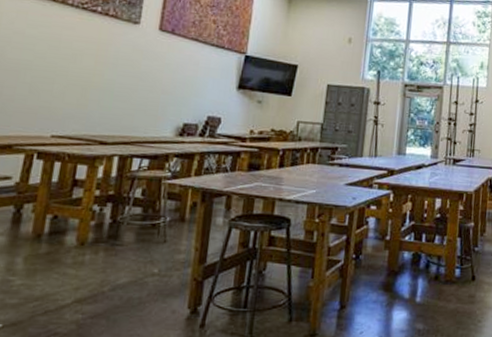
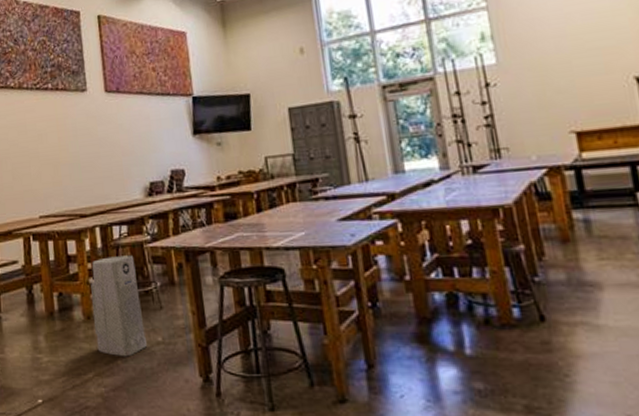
air purifier: none [84,186,148,286] -> present [91,255,147,357]

